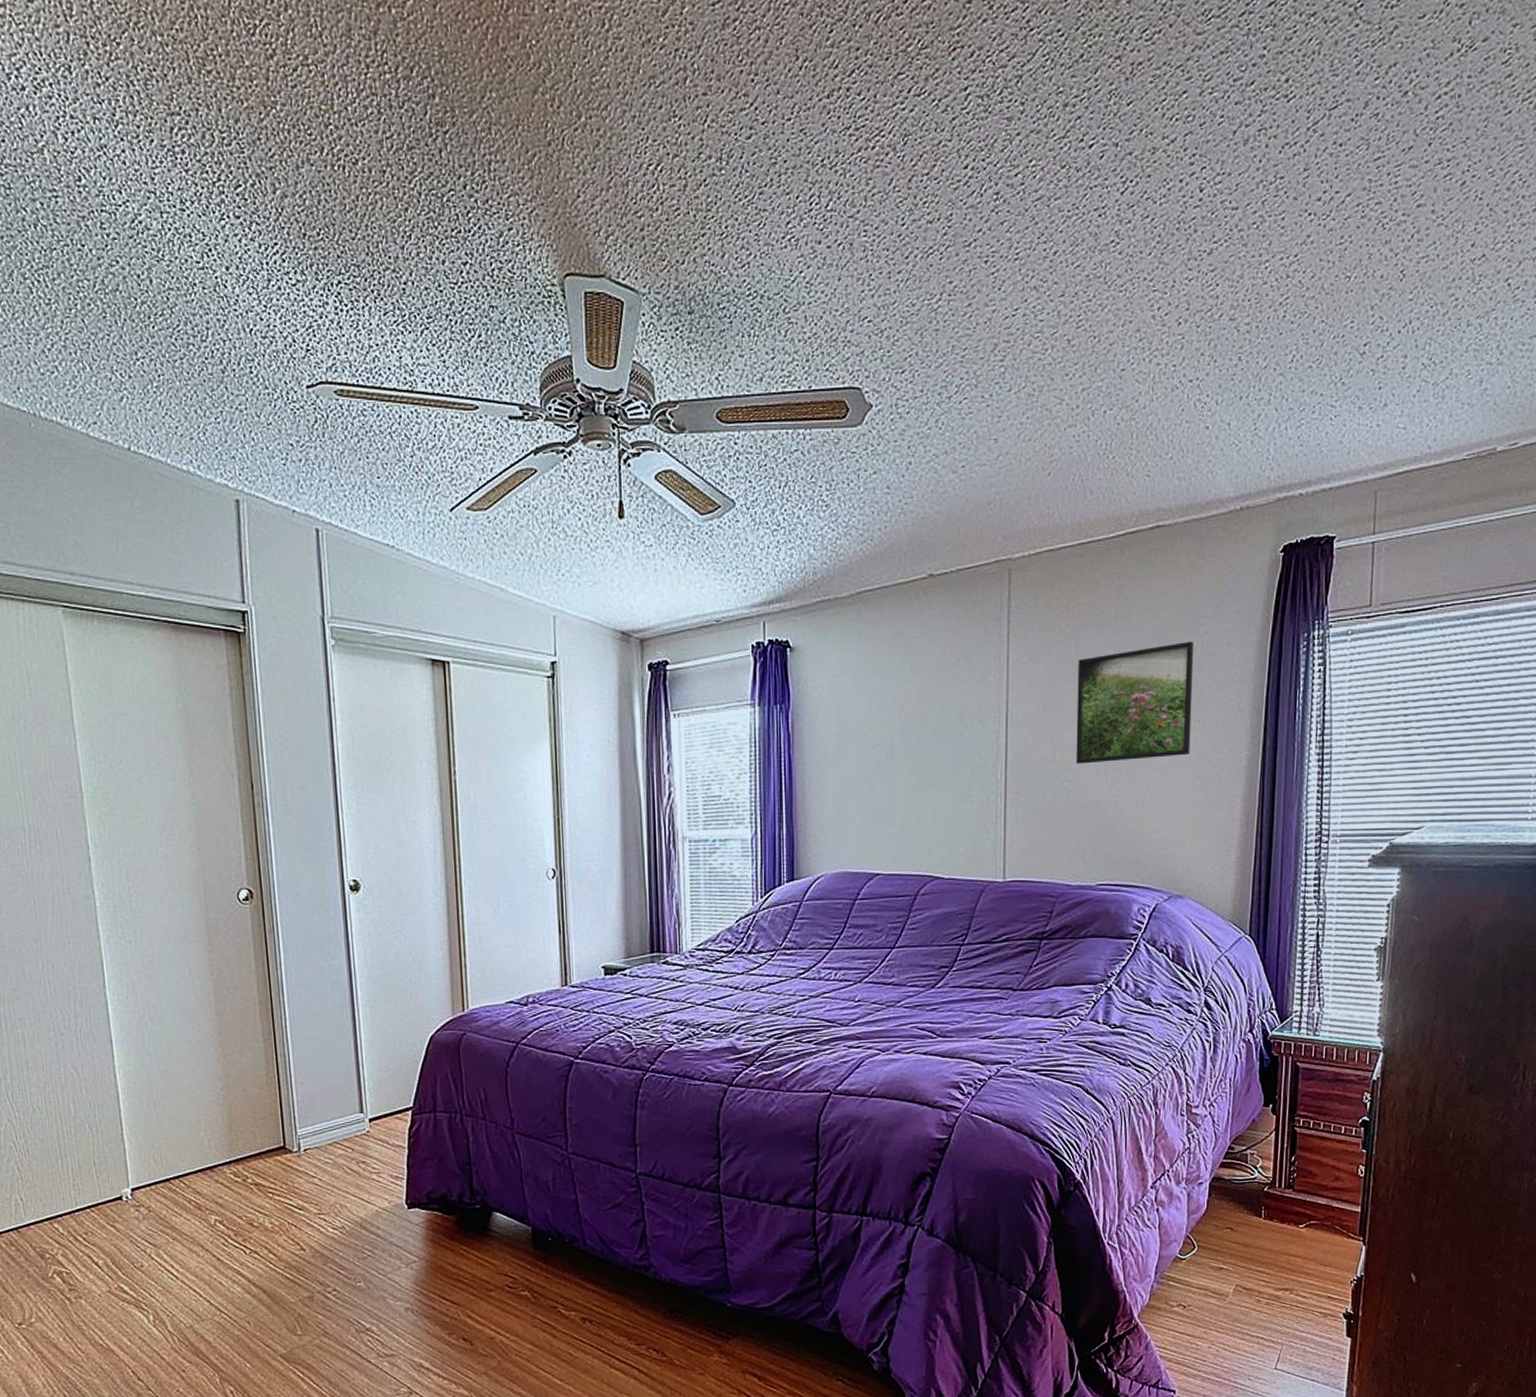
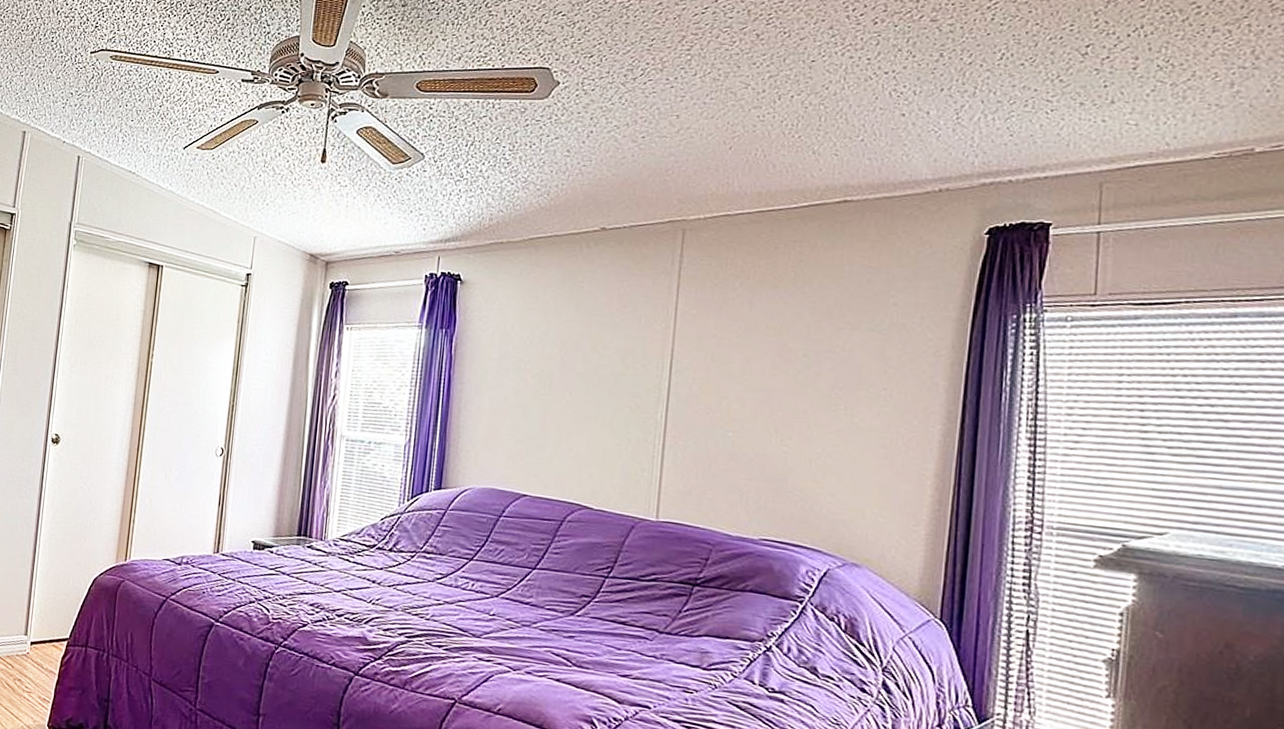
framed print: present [1075,641,1195,764] -> none [743,310,882,422]

